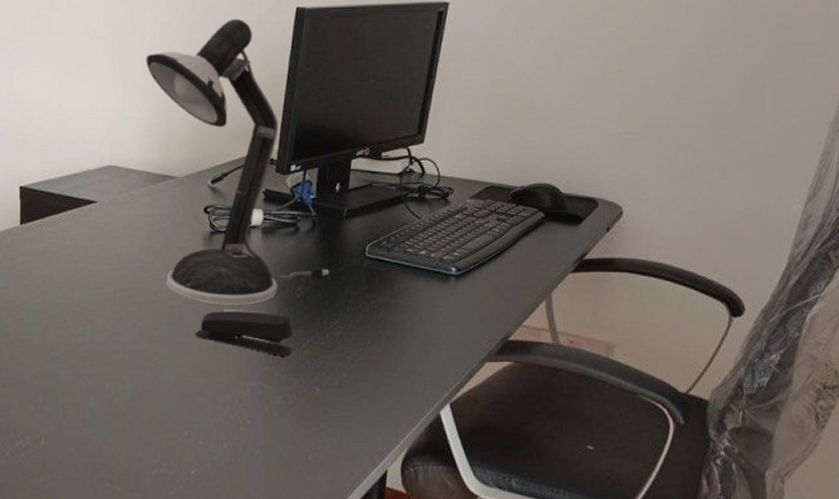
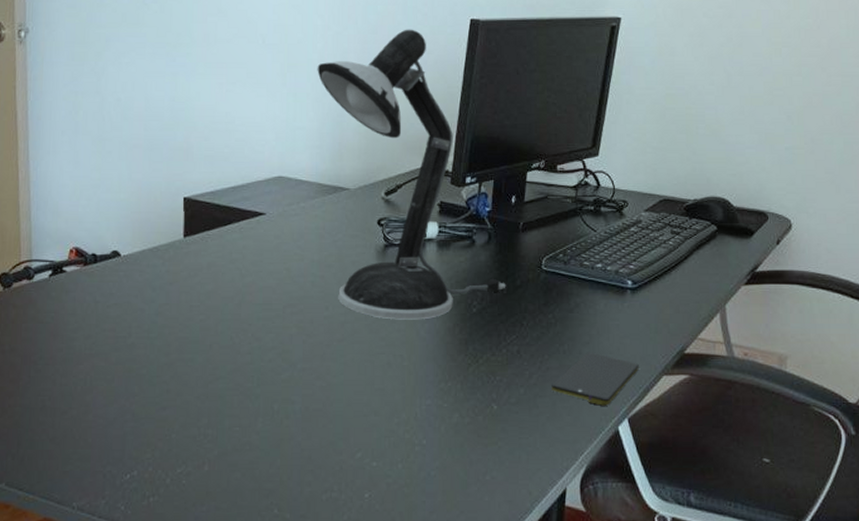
stapler: present [195,311,293,356] -> none [368,326,470,373]
smartphone: none [374,338,462,391] -> present [551,352,639,406]

